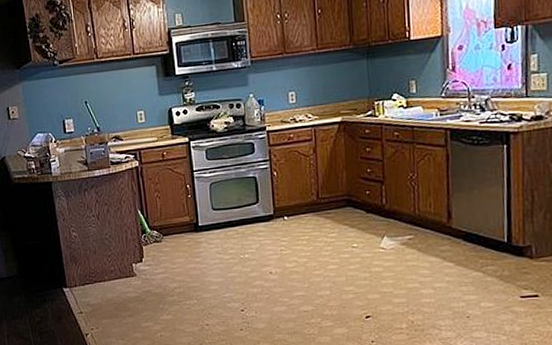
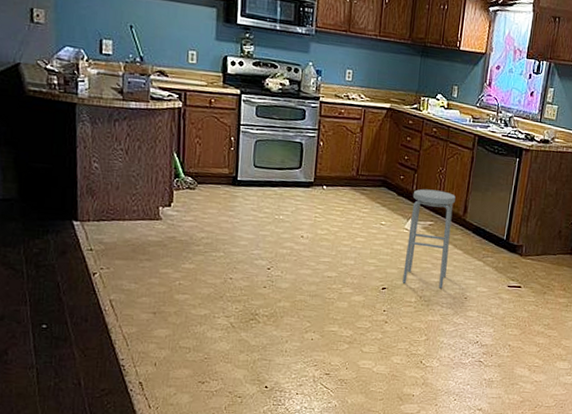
stool: none [383,199,439,309] -> present [402,189,456,289]

